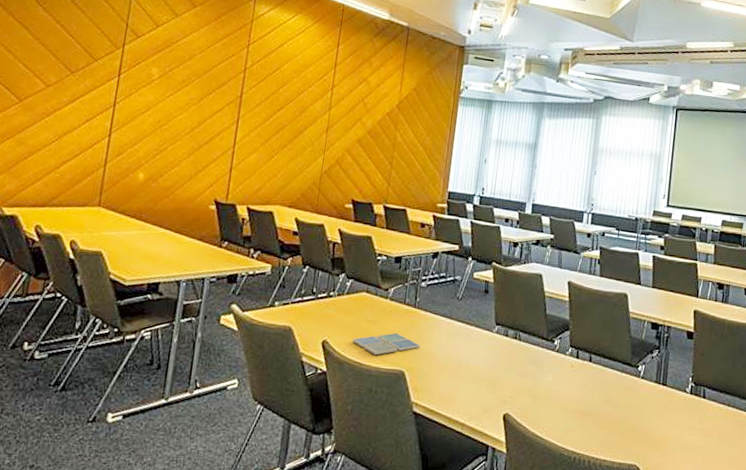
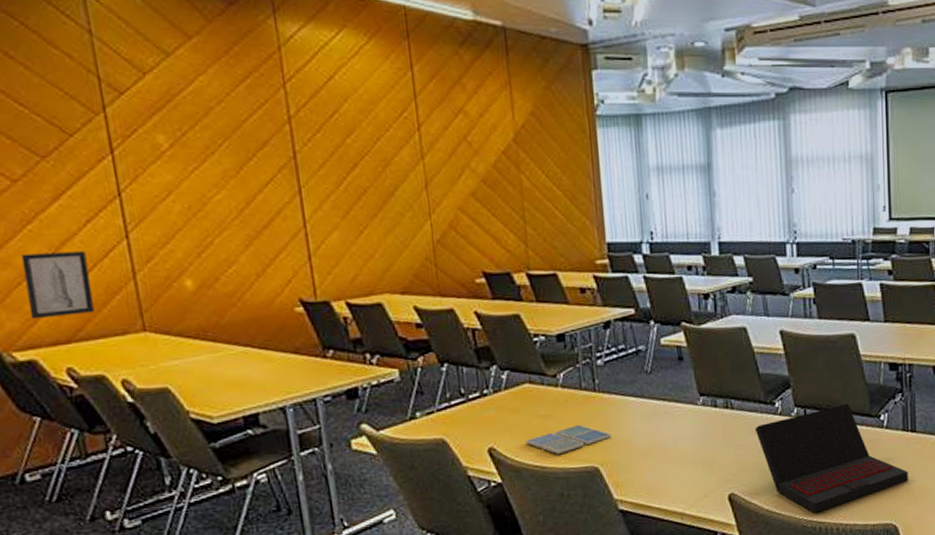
wall art: none [24,137,78,187] -> present [20,251,94,319]
laptop: none [534,351,655,444] -> present [754,403,908,513]

